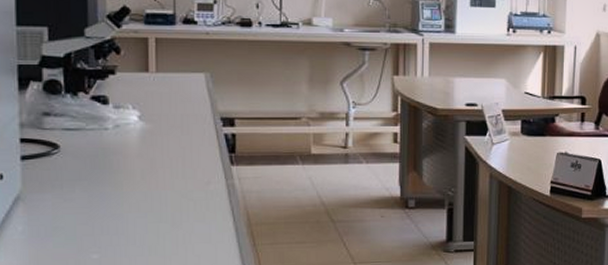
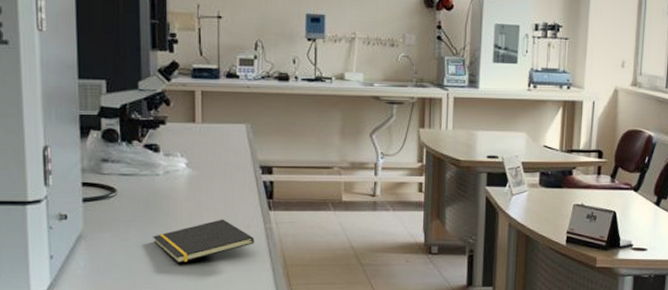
notepad: none [101,175,215,226] -> present [153,219,254,264]

